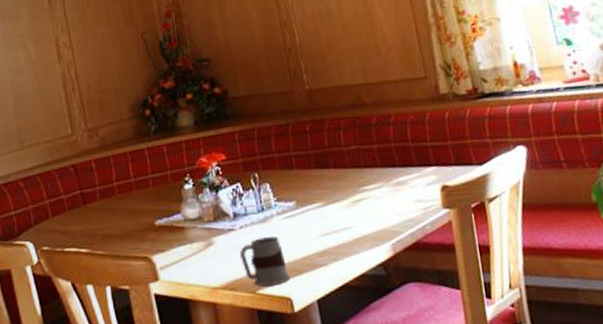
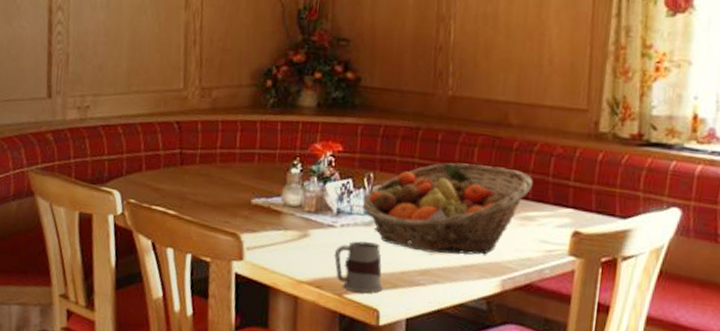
fruit basket: none [253,143,397,235] -> present [362,163,533,255]

